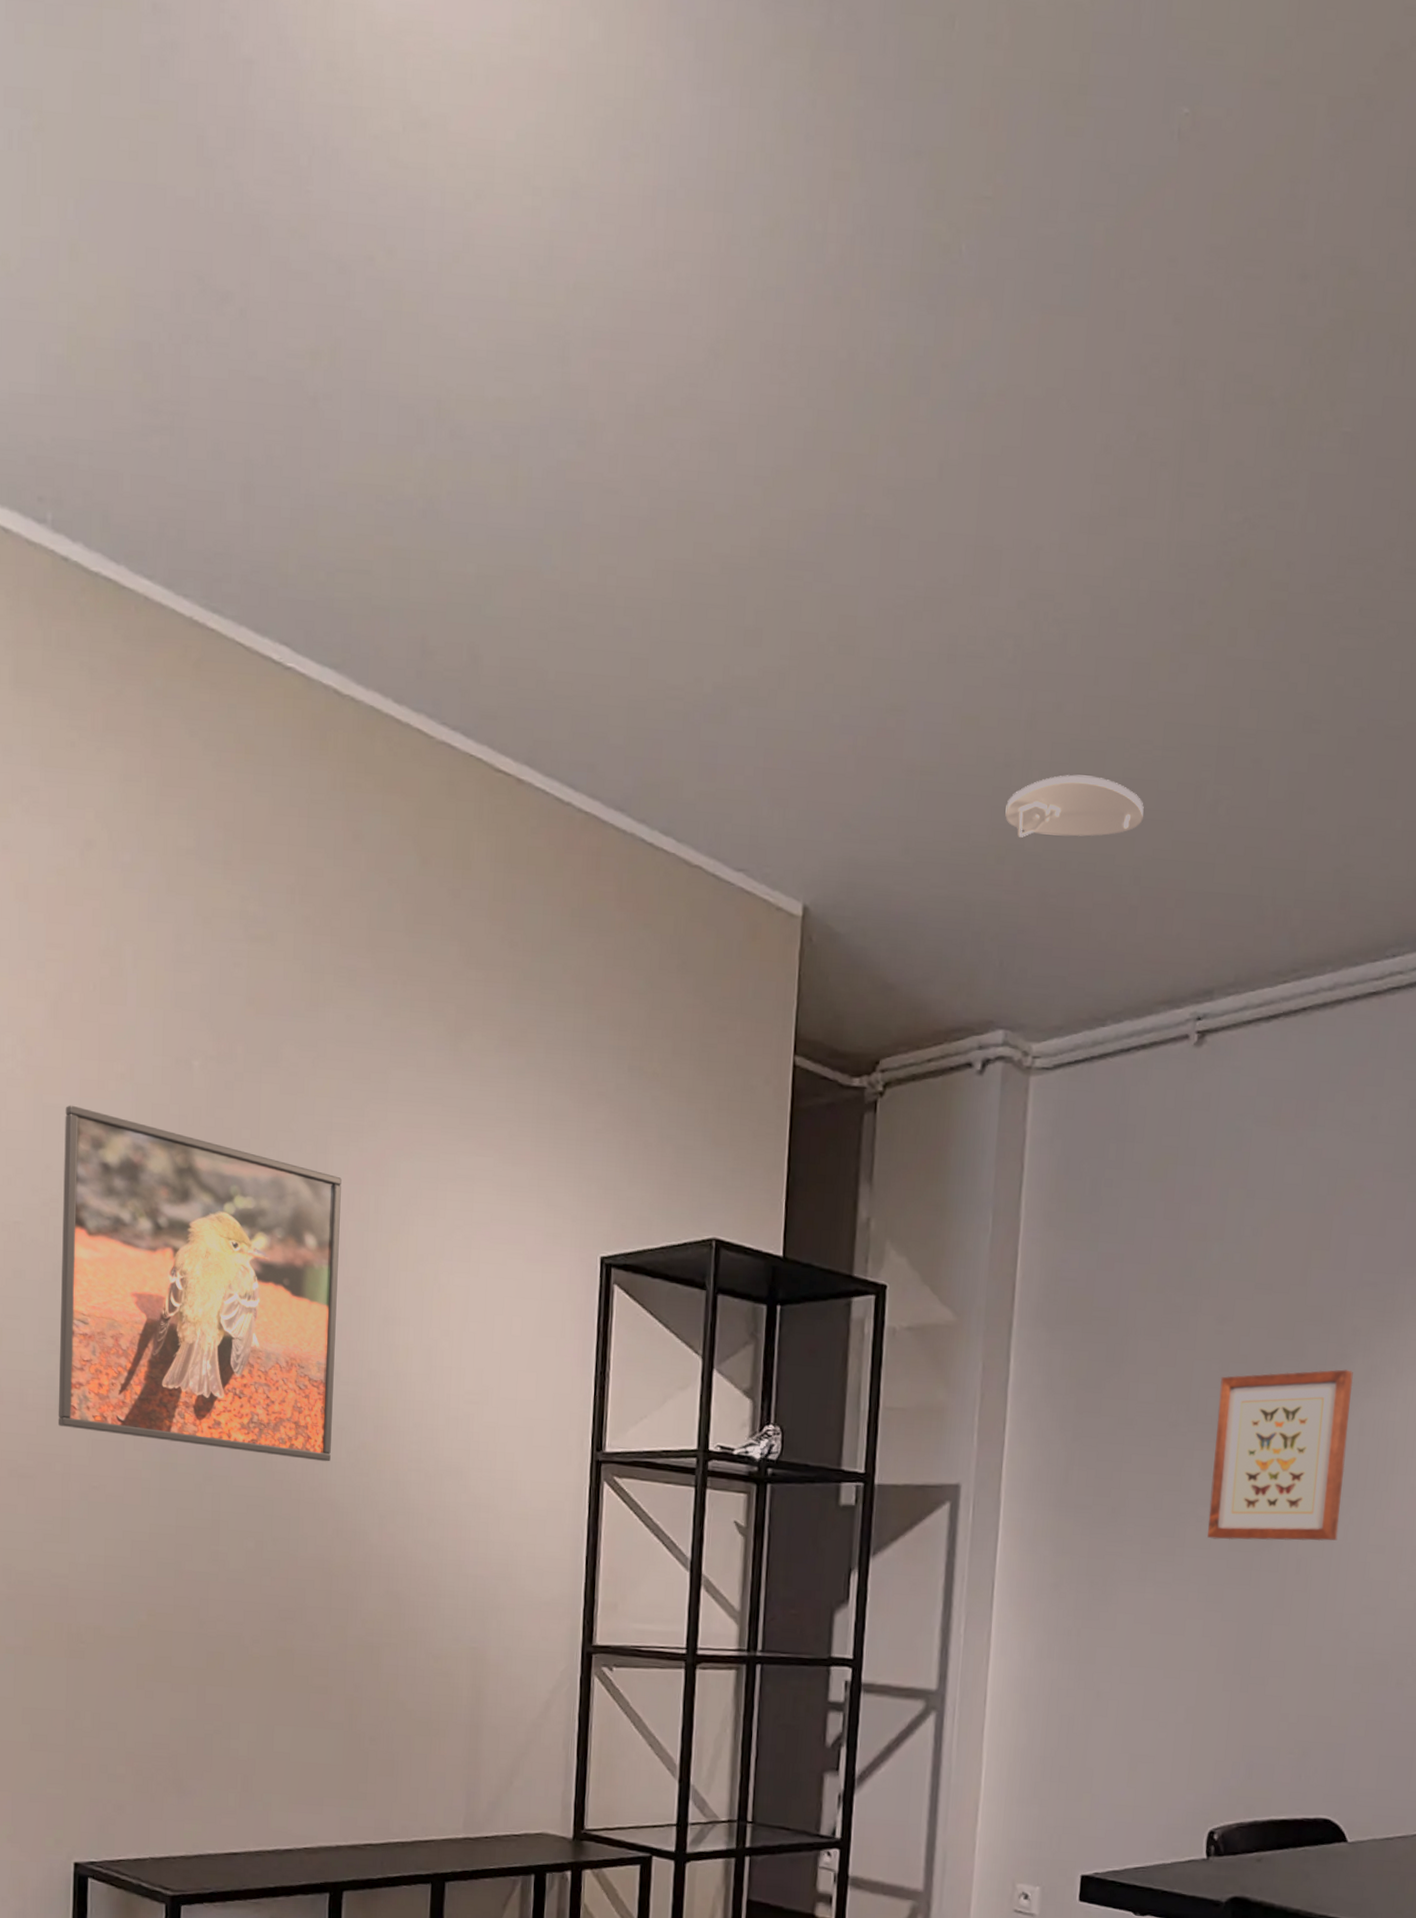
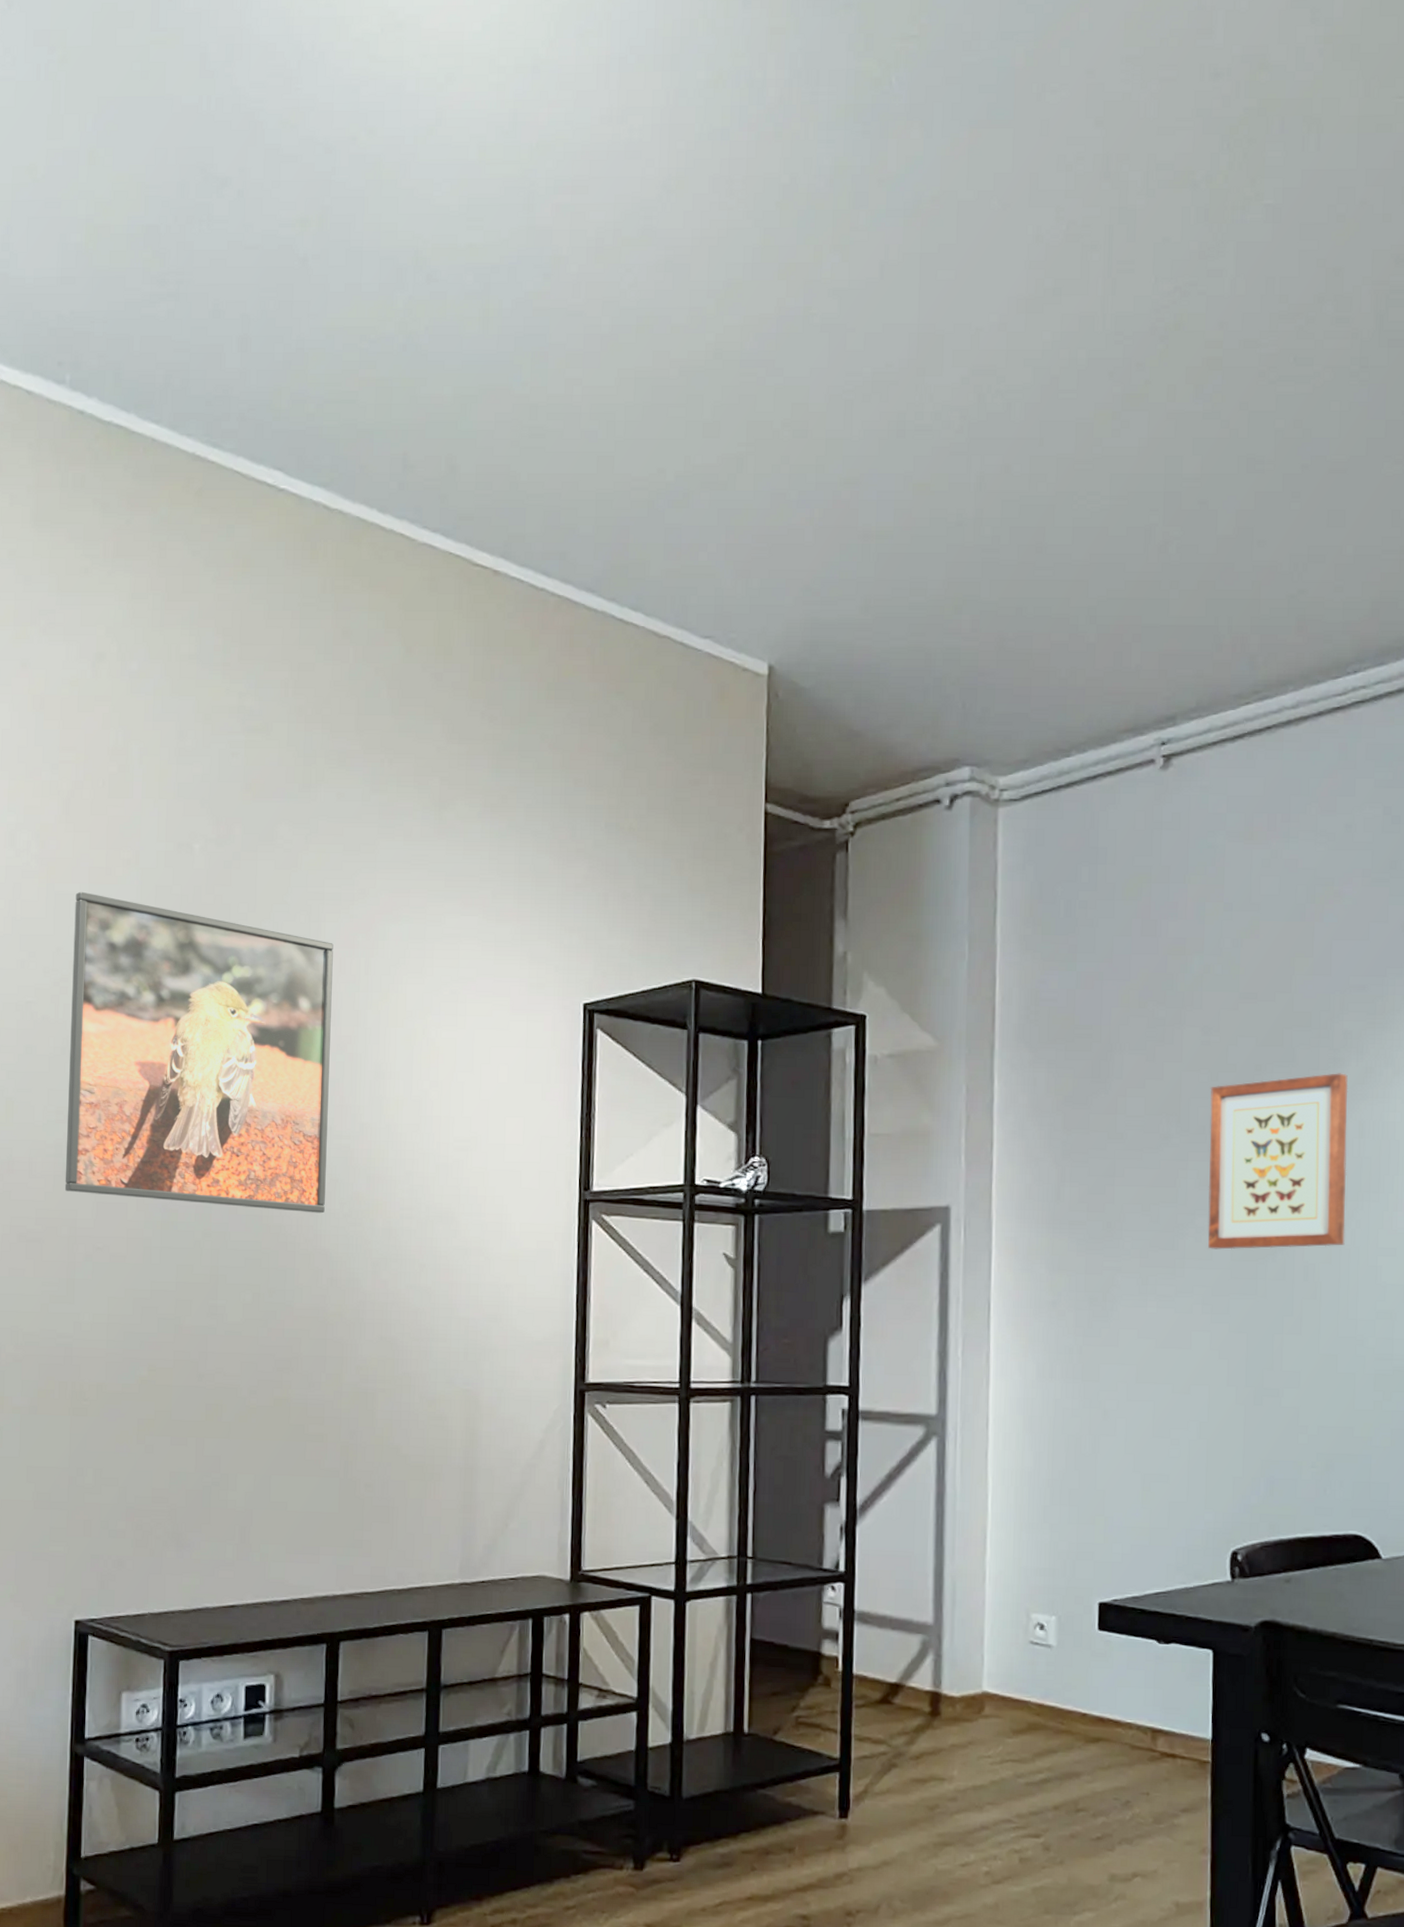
smoke detector: present [1005,774,1144,838] -> none [960,528,1095,588]

